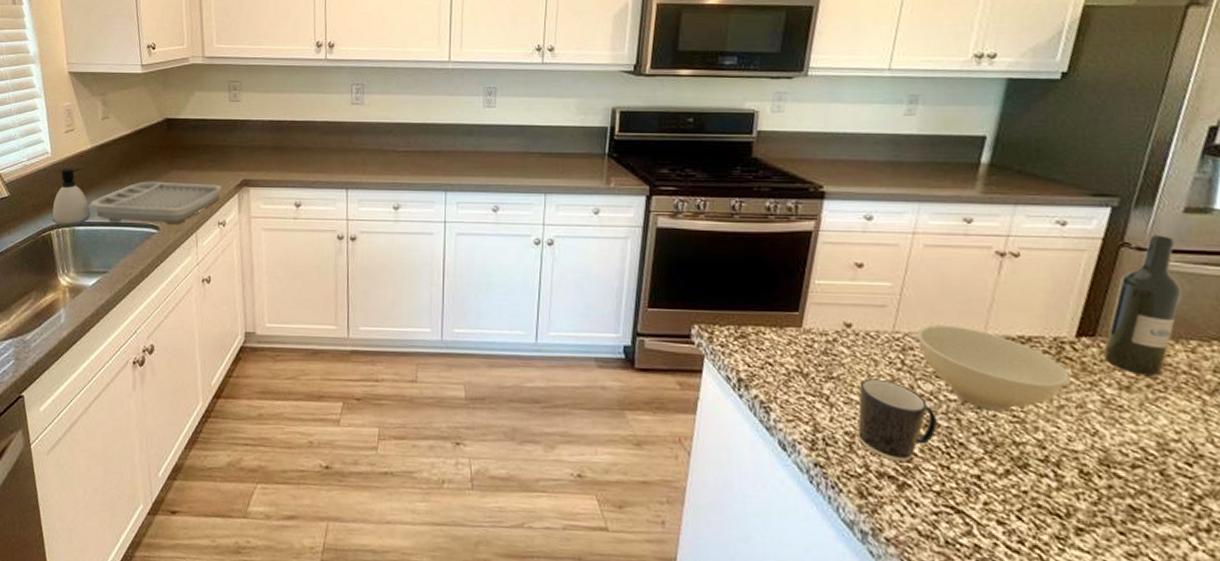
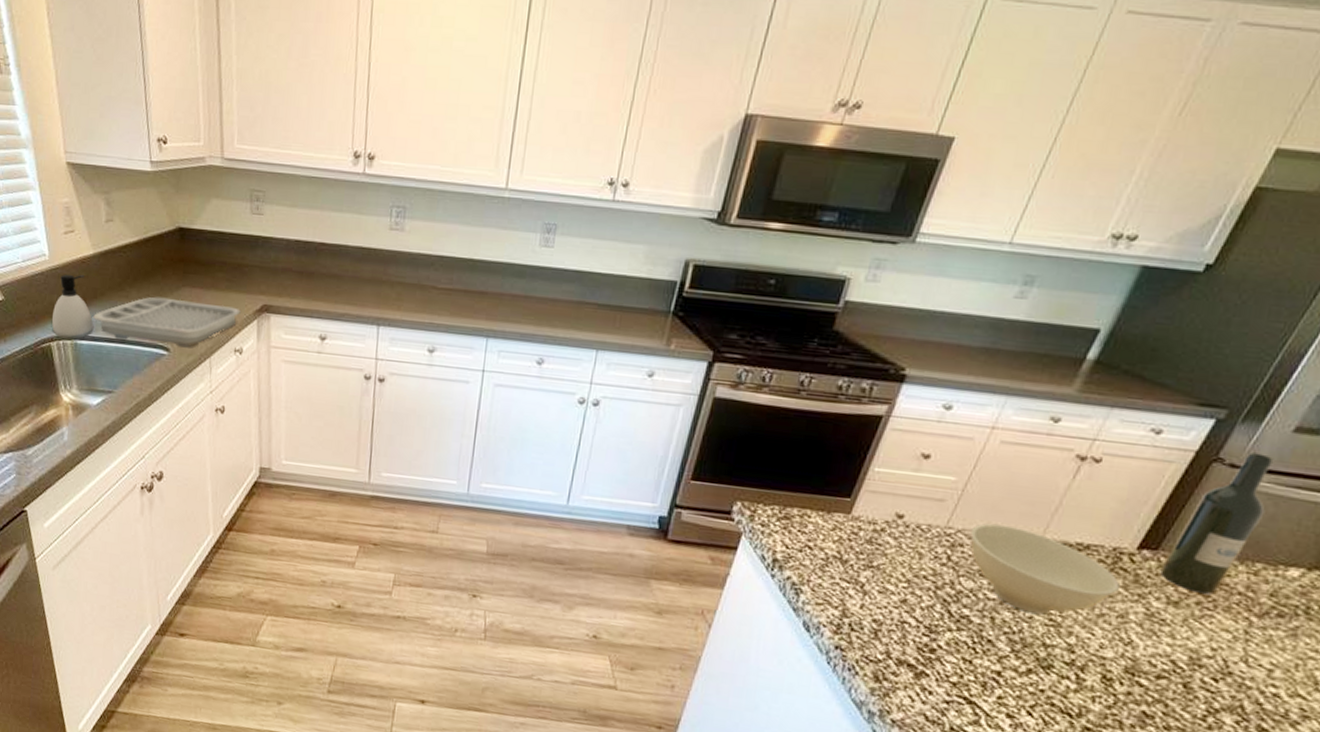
mug: present [857,378,938,462] -> none [886,570,971,653]

